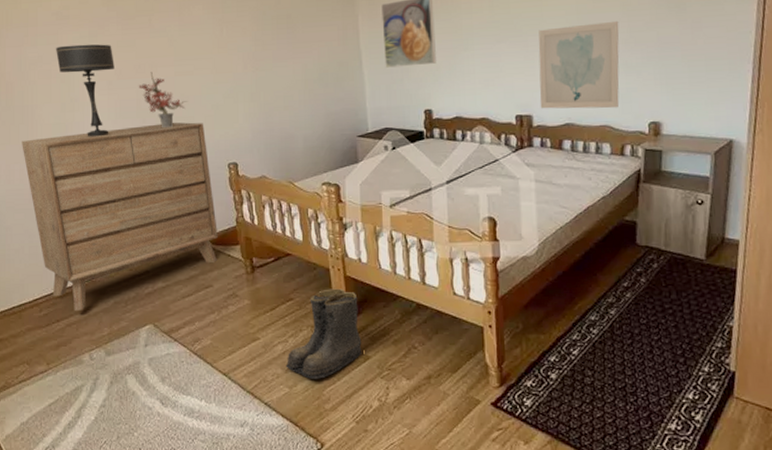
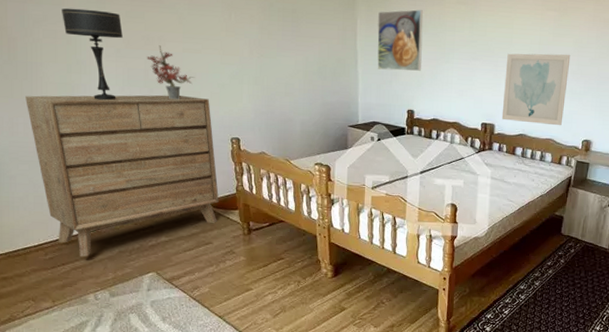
boots: present [285,288,362,379] -> none [274,252,340,324]

